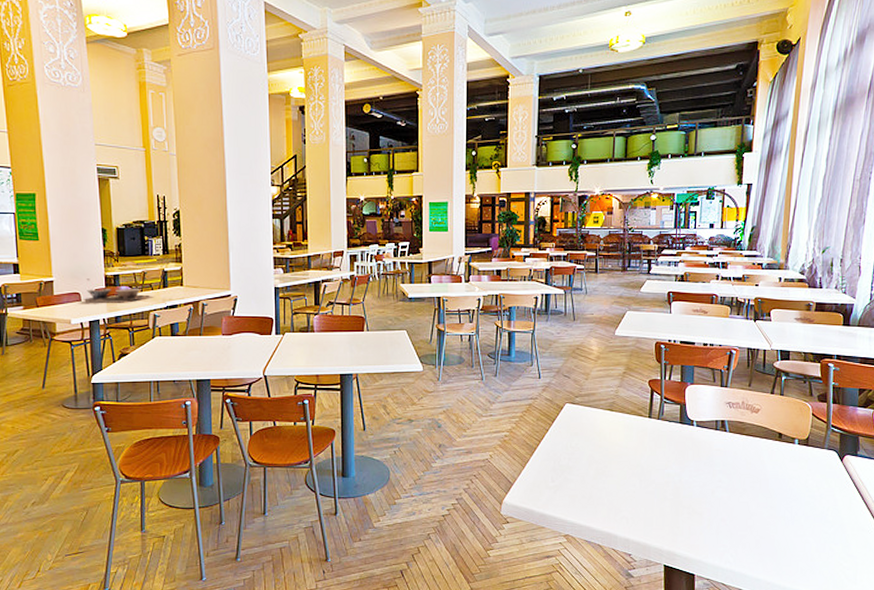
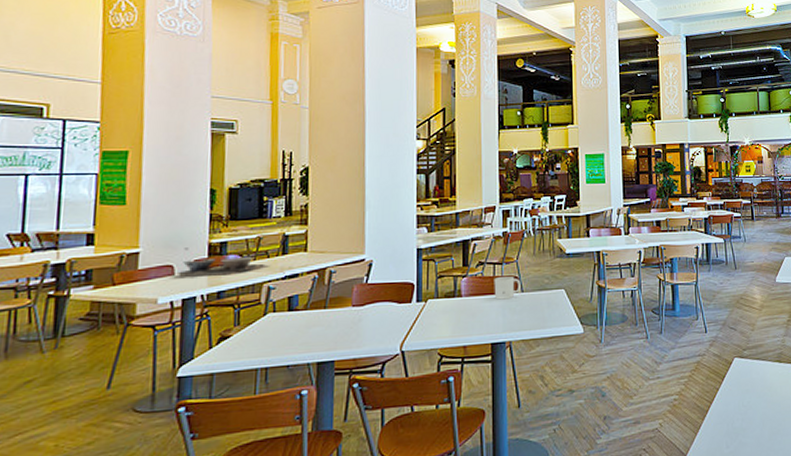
mug: none [342,315,366,337] -> present [494,275,521,300]

